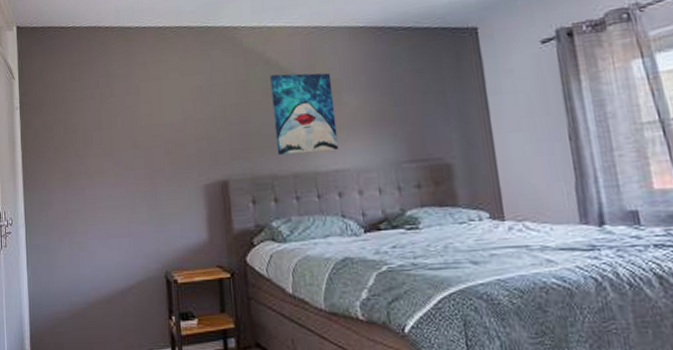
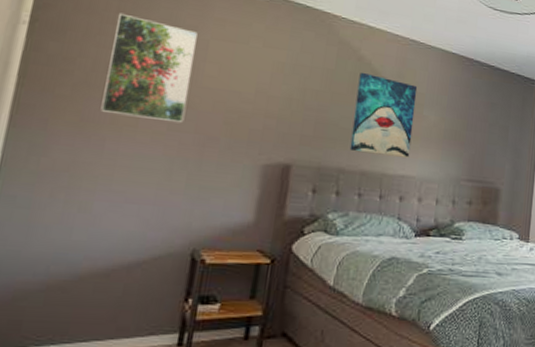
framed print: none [73,79,135,166] -> present [100,12,198,124]

